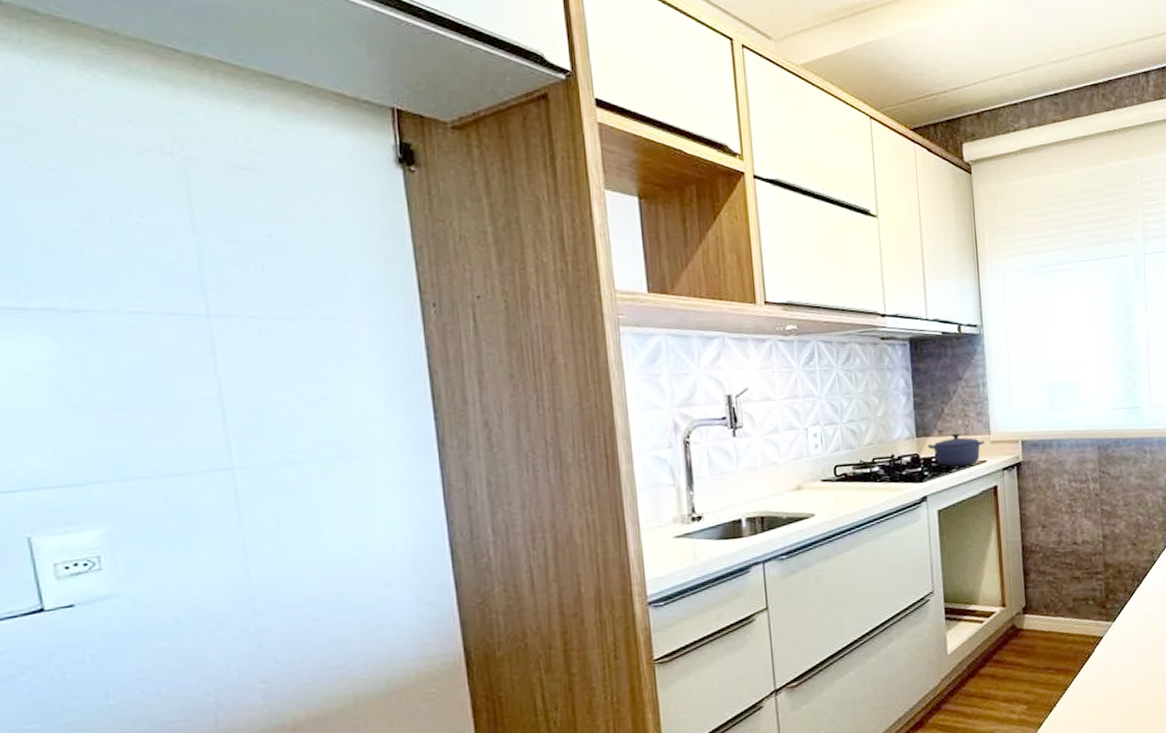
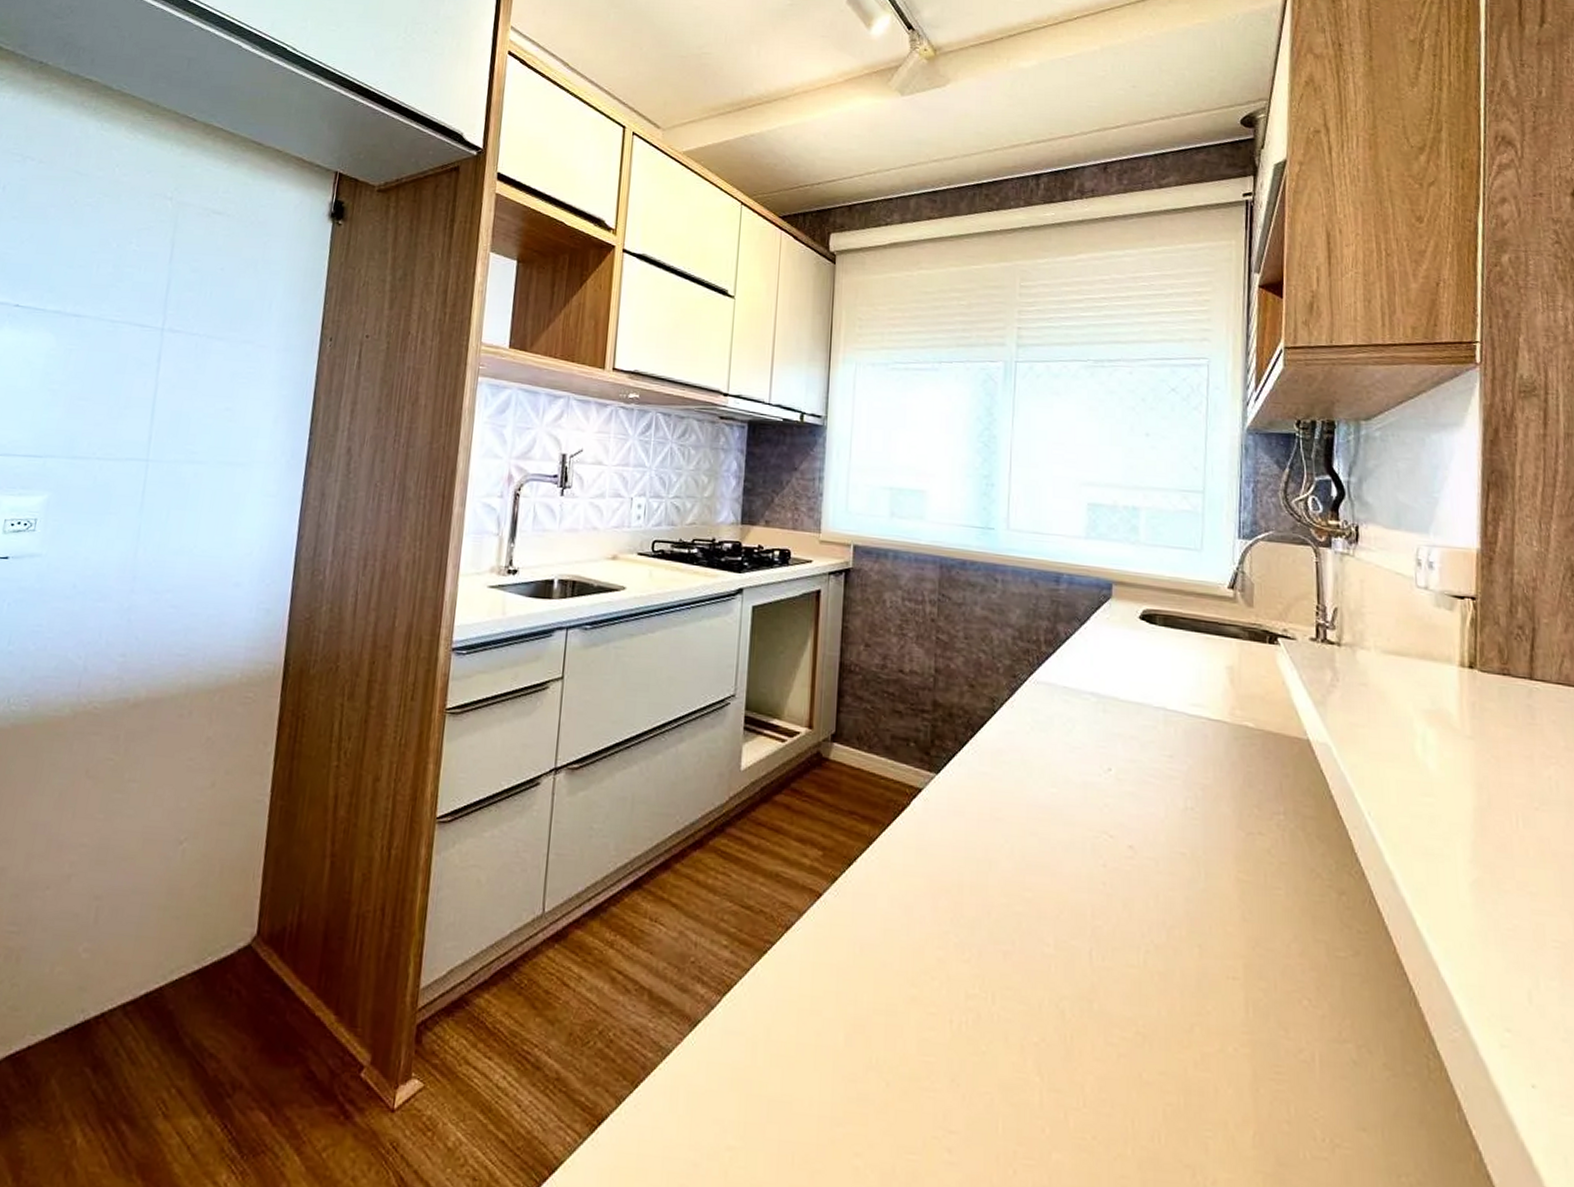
cooking pot: present [928,433,985,469] -> none [751,526,813,564]

